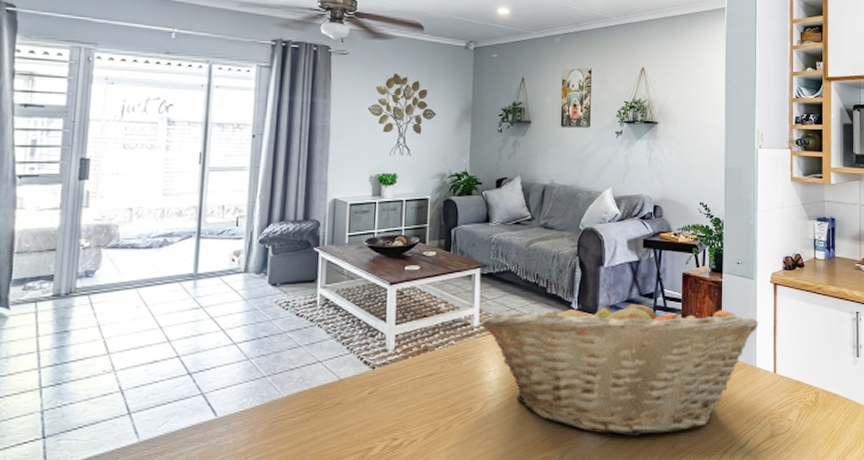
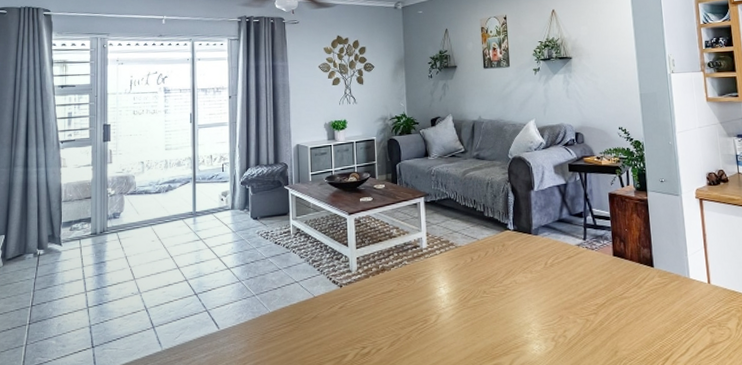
fruit basket: present [482,292,759,437] -> none [429,214,689,345]

